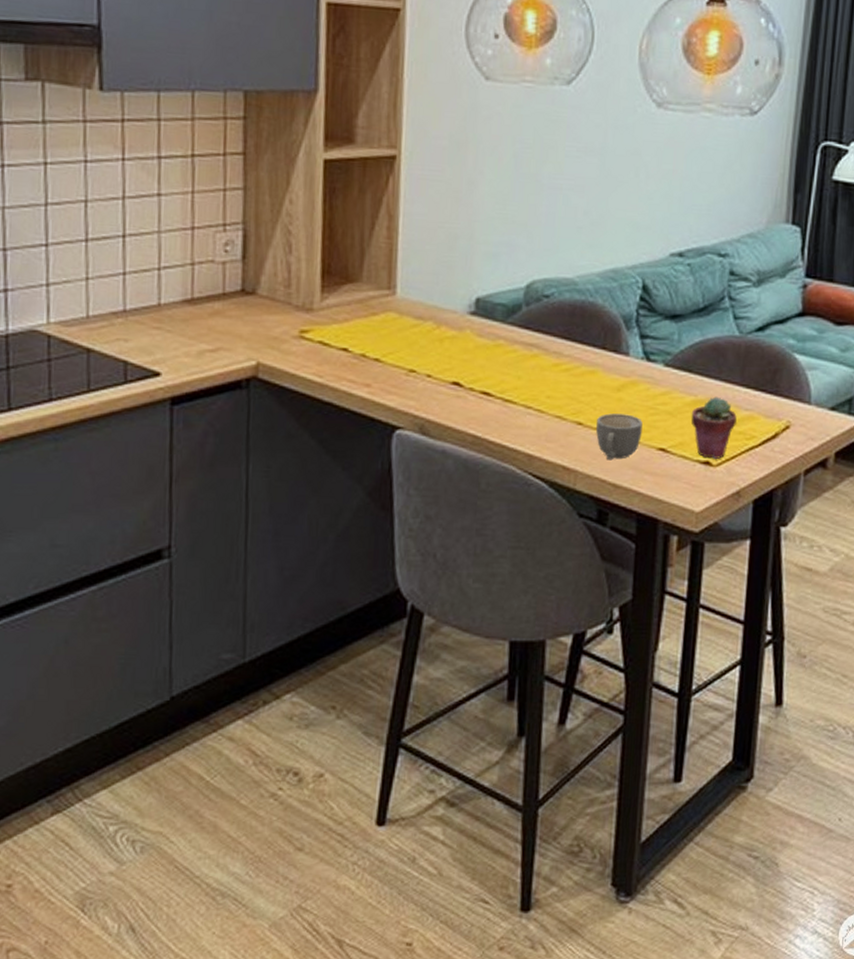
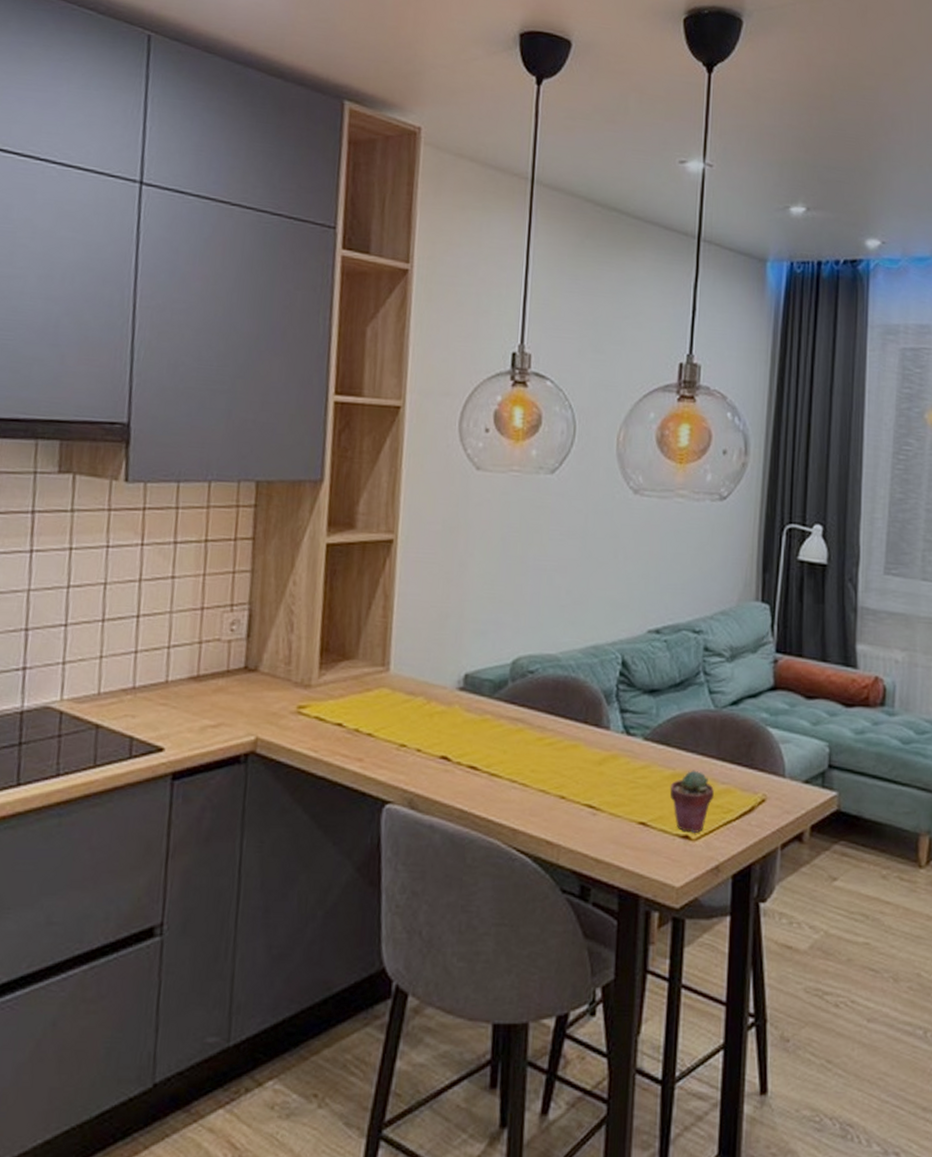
mug: present [595,413,643,461] -> none [578,787,623,835]

